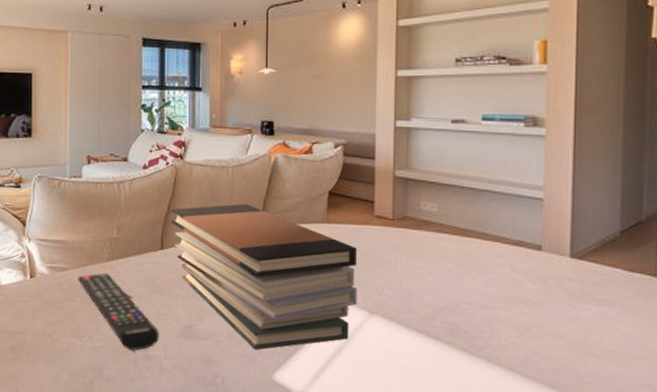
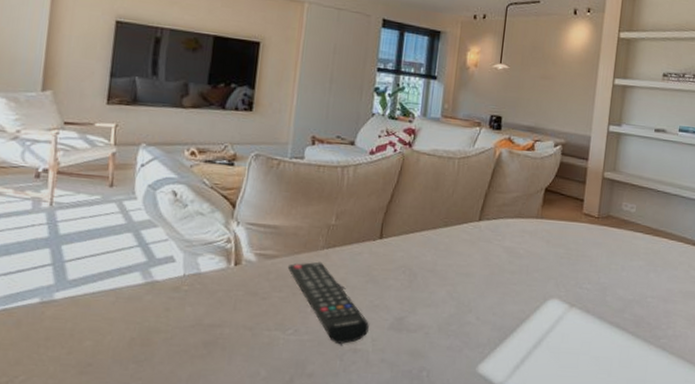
book stack: present [170,203,357,350] -> none [391,195,565,342]

